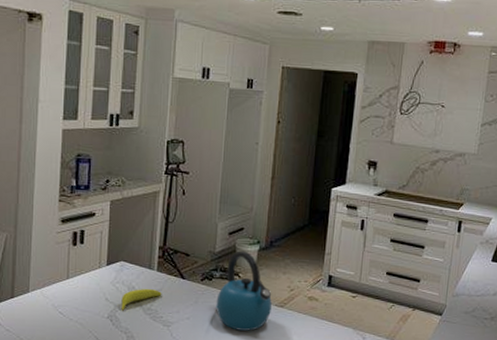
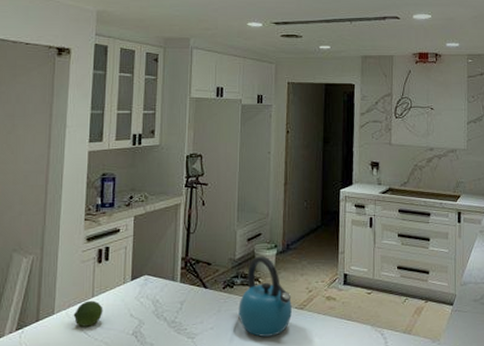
fruit: none [48,282,78,307] -> present [73,300,103,327]
banana: present [121,288,162,311] -> none [146,300,186,326]

